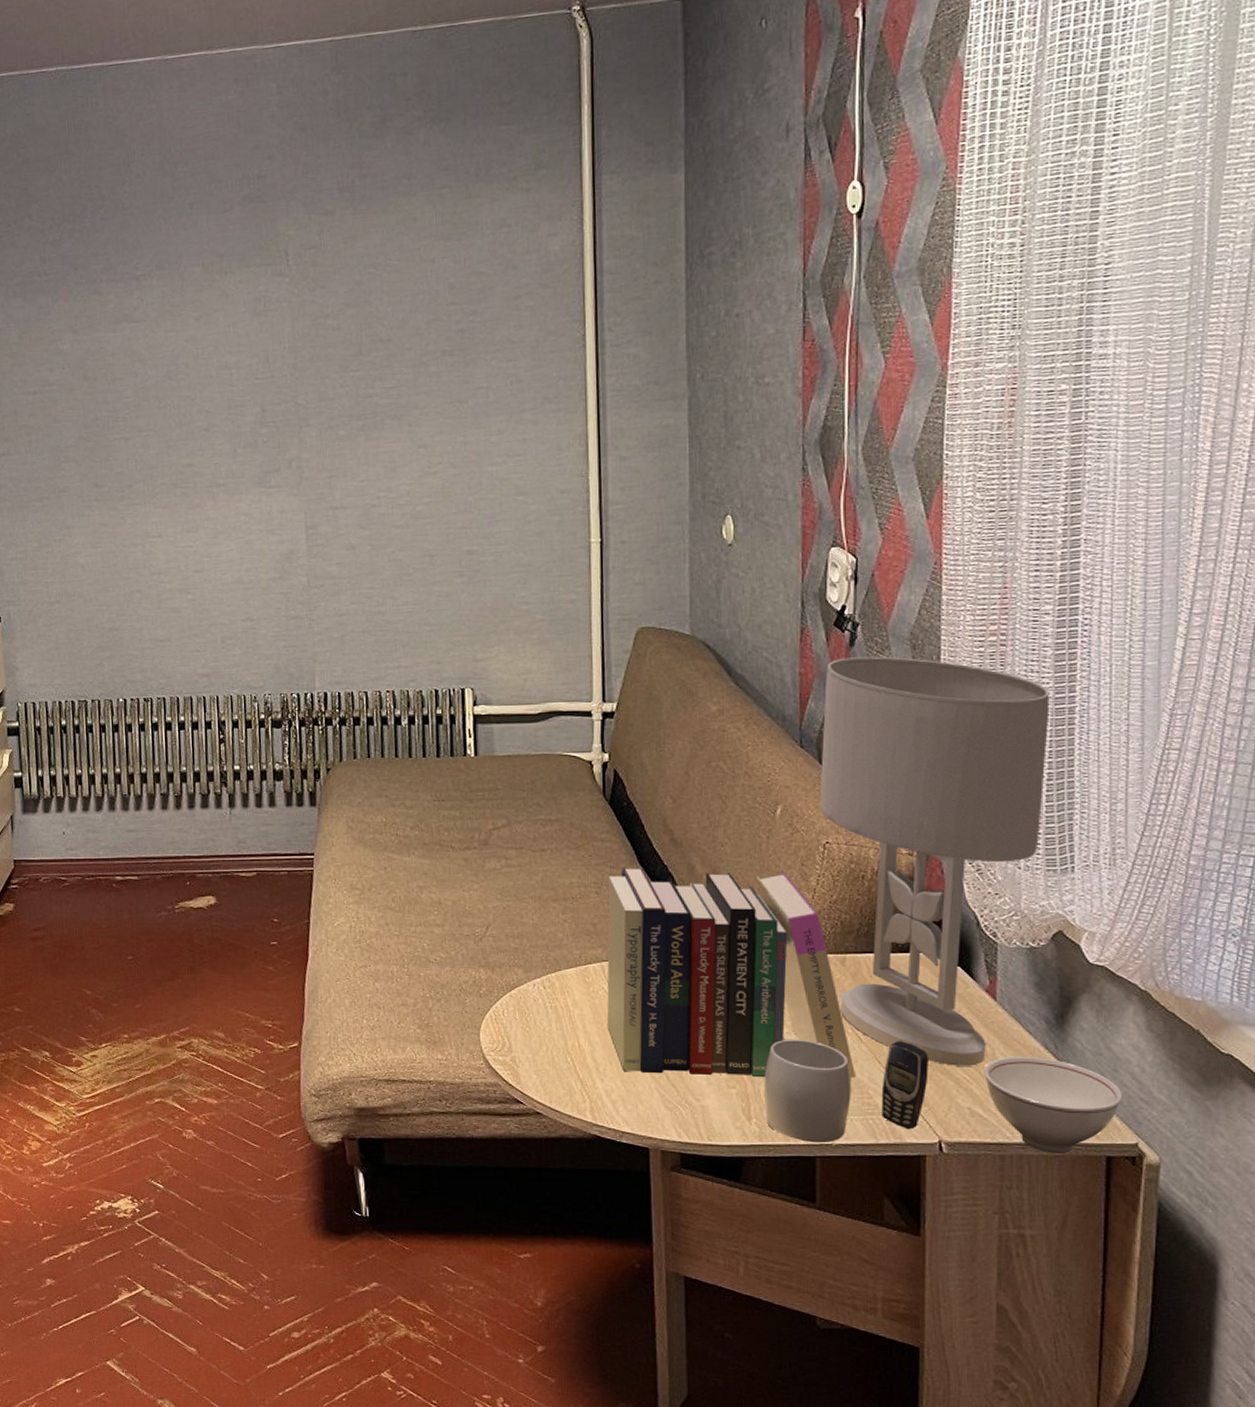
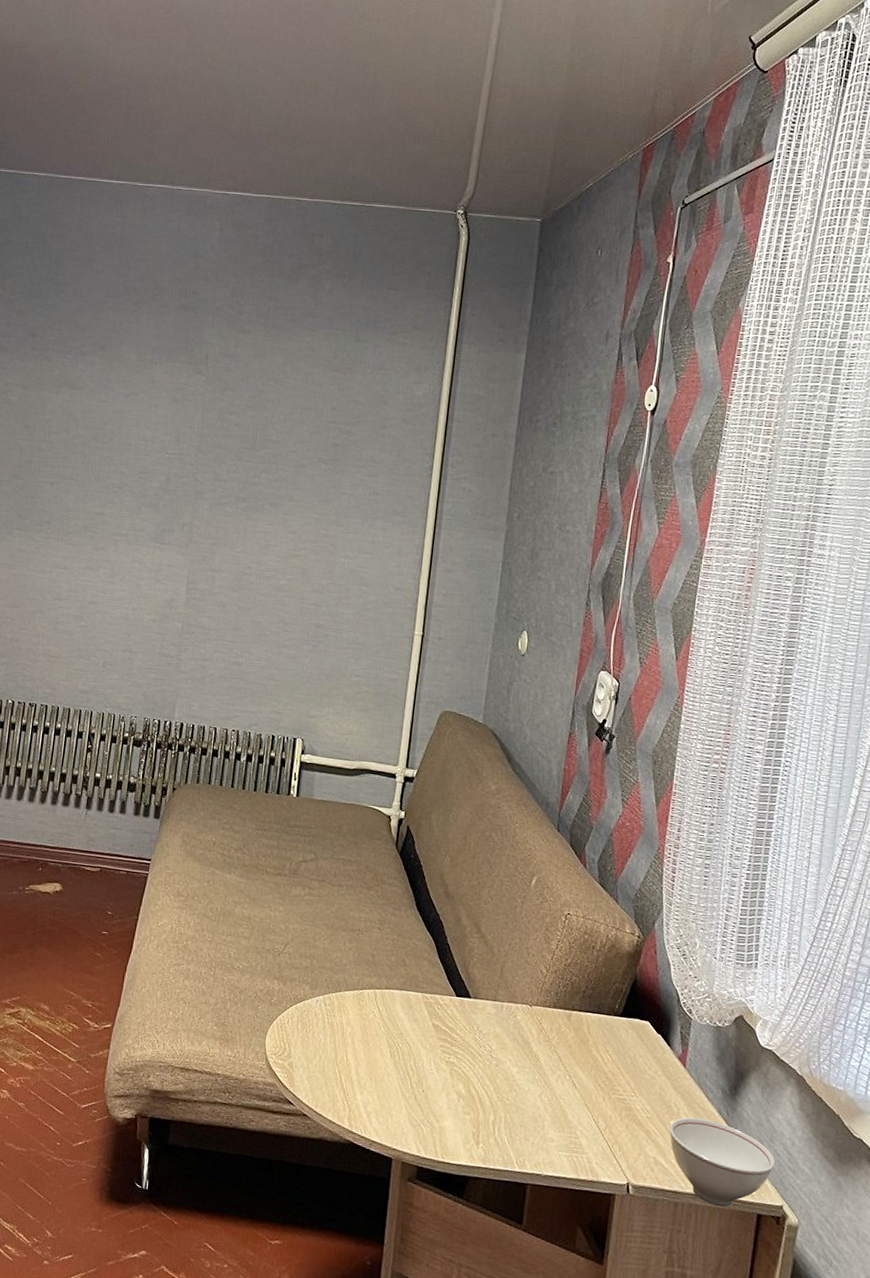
books: present [606,866,855,1078] -> none [371,909,568,1119]
mug: present [764,1039,851,1144] -> none [491,1077,564,1173]
table lamp: present [820,656,1050,1066] -> none [562,762,754,1122]
mobile phone: present [881,1041,929,1130] -> none [584,1091,627,1170]

